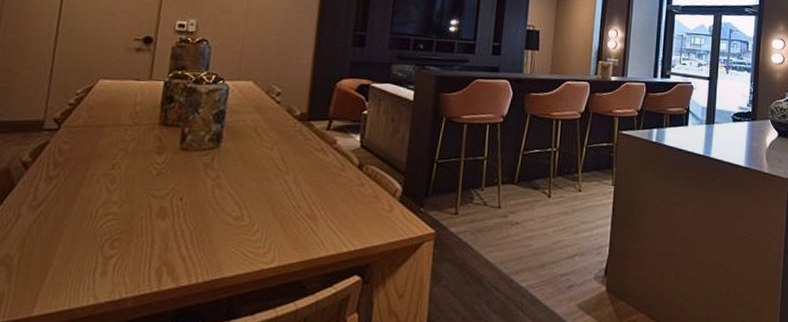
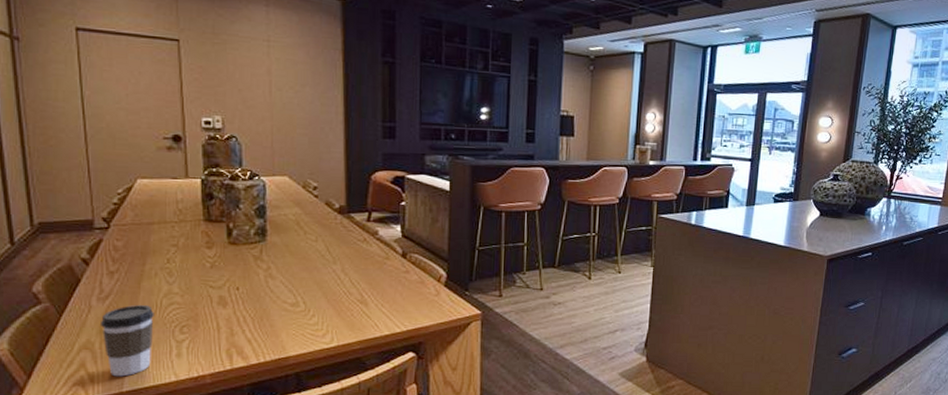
coffee cup: none [22,215,87,298] -> present [101,305,154,377]

